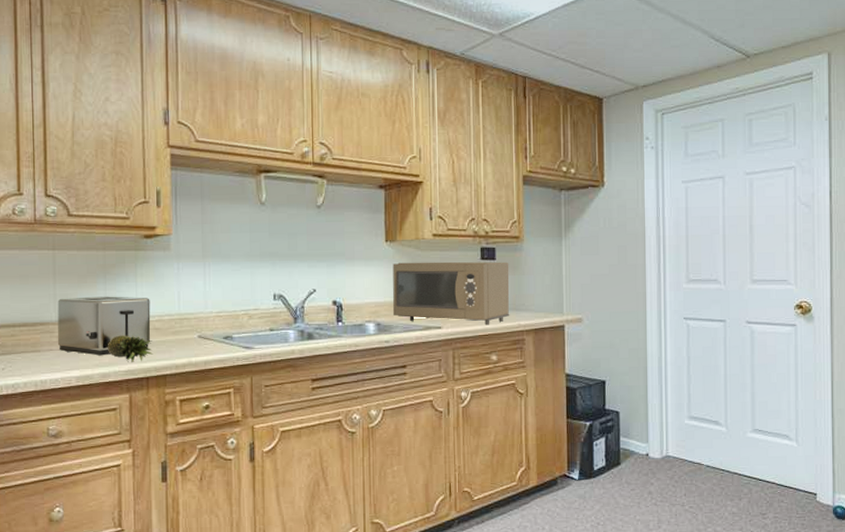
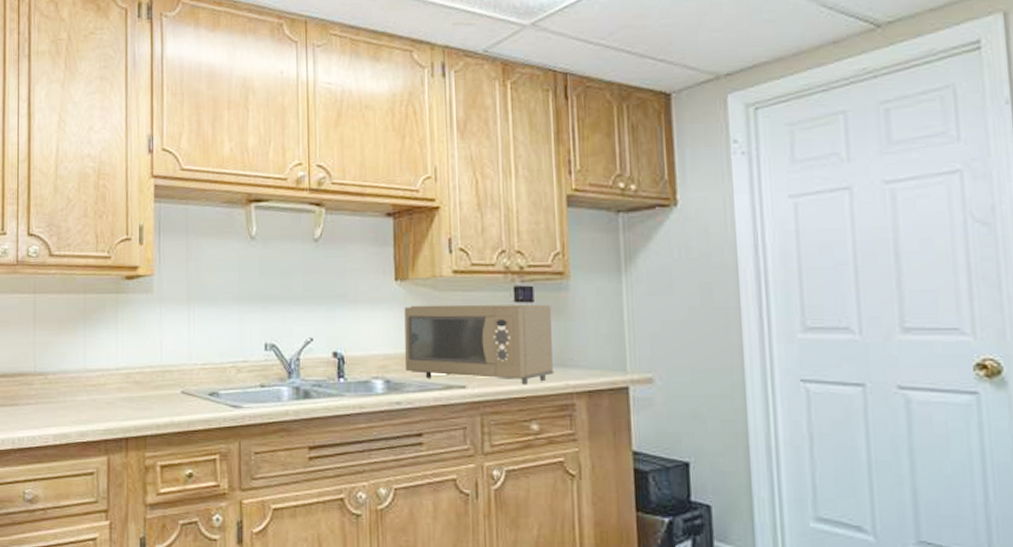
toaster: present [57,296,151,356] -> none [35,344,131,412]
fruit: present [107,335,154,363] -> none [85,389,134,421]

